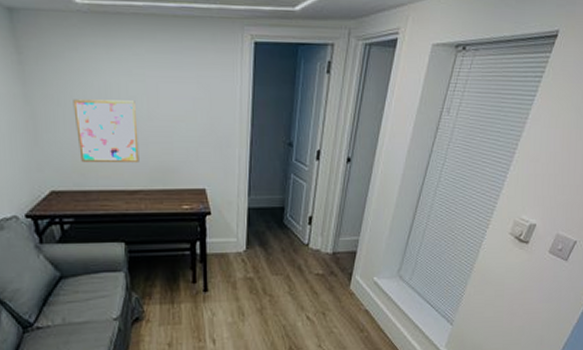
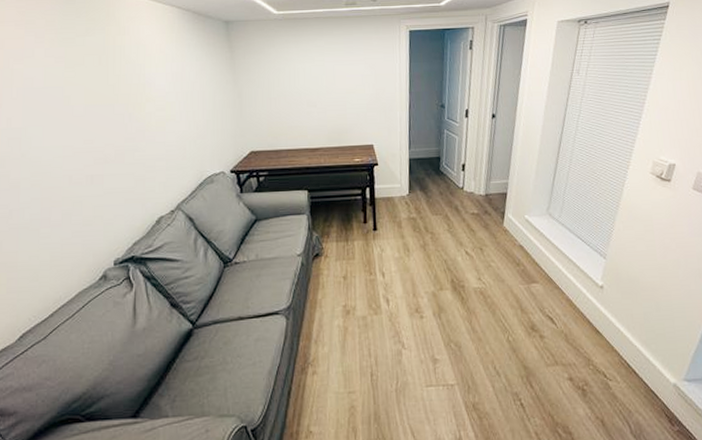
wall art: present [73,99,139,162] -> none [270,80,320,128]

